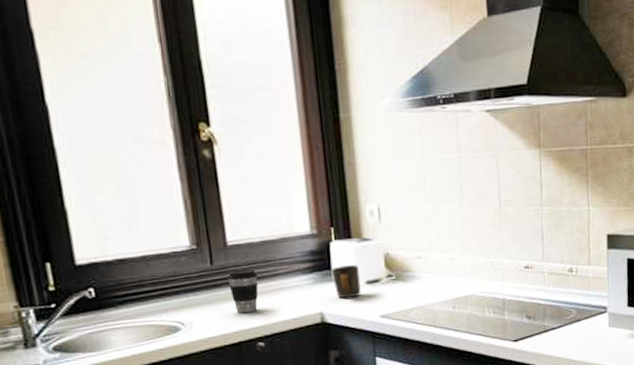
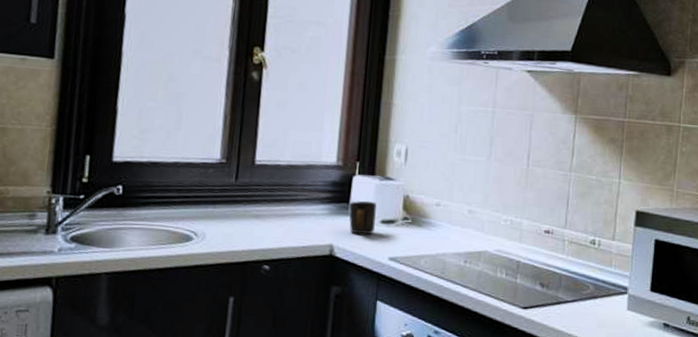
coffee cup: present [227,269,259,313] -> none [247,190,278,233]

